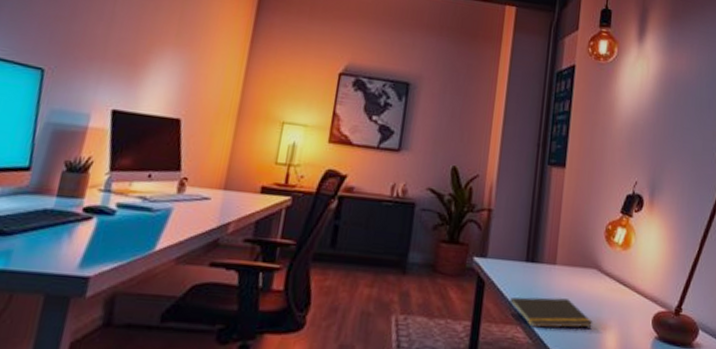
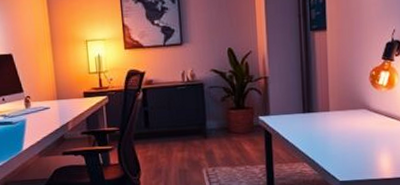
notepad: present [508,297,594,328] -> none [294,136,368,162]

